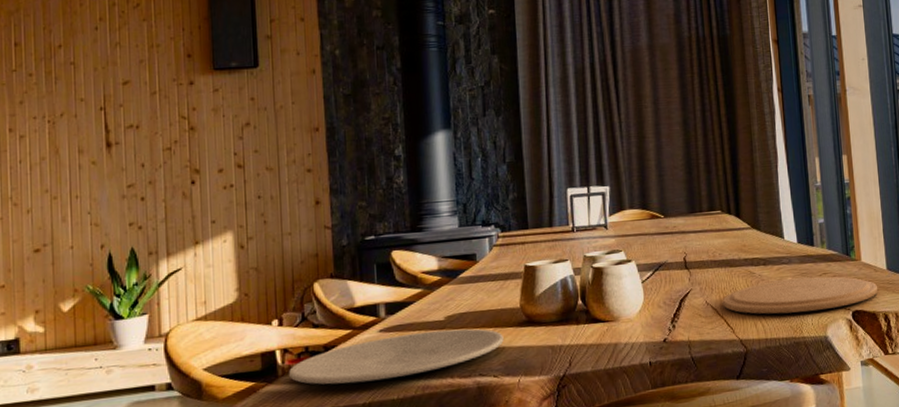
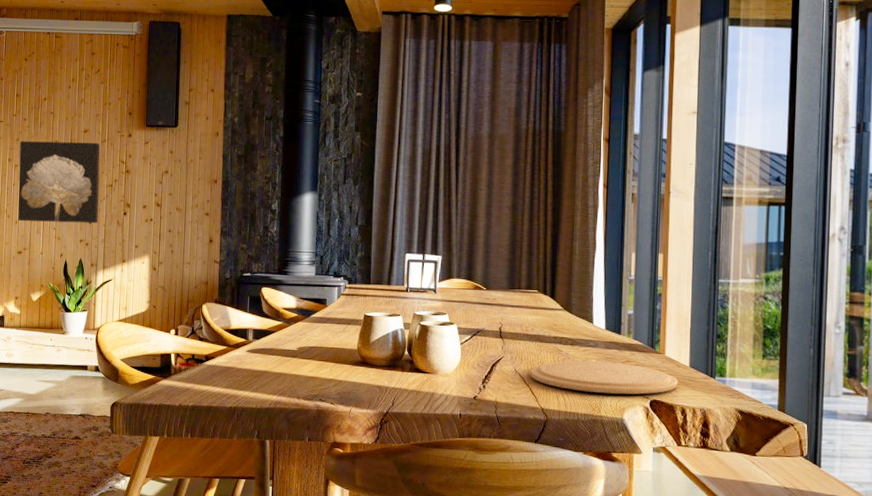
wall art: none [24,97,155,209] -> present [18,141,101,224]
plate: present [289,328,504,385] -> none [179,357,342,391]

